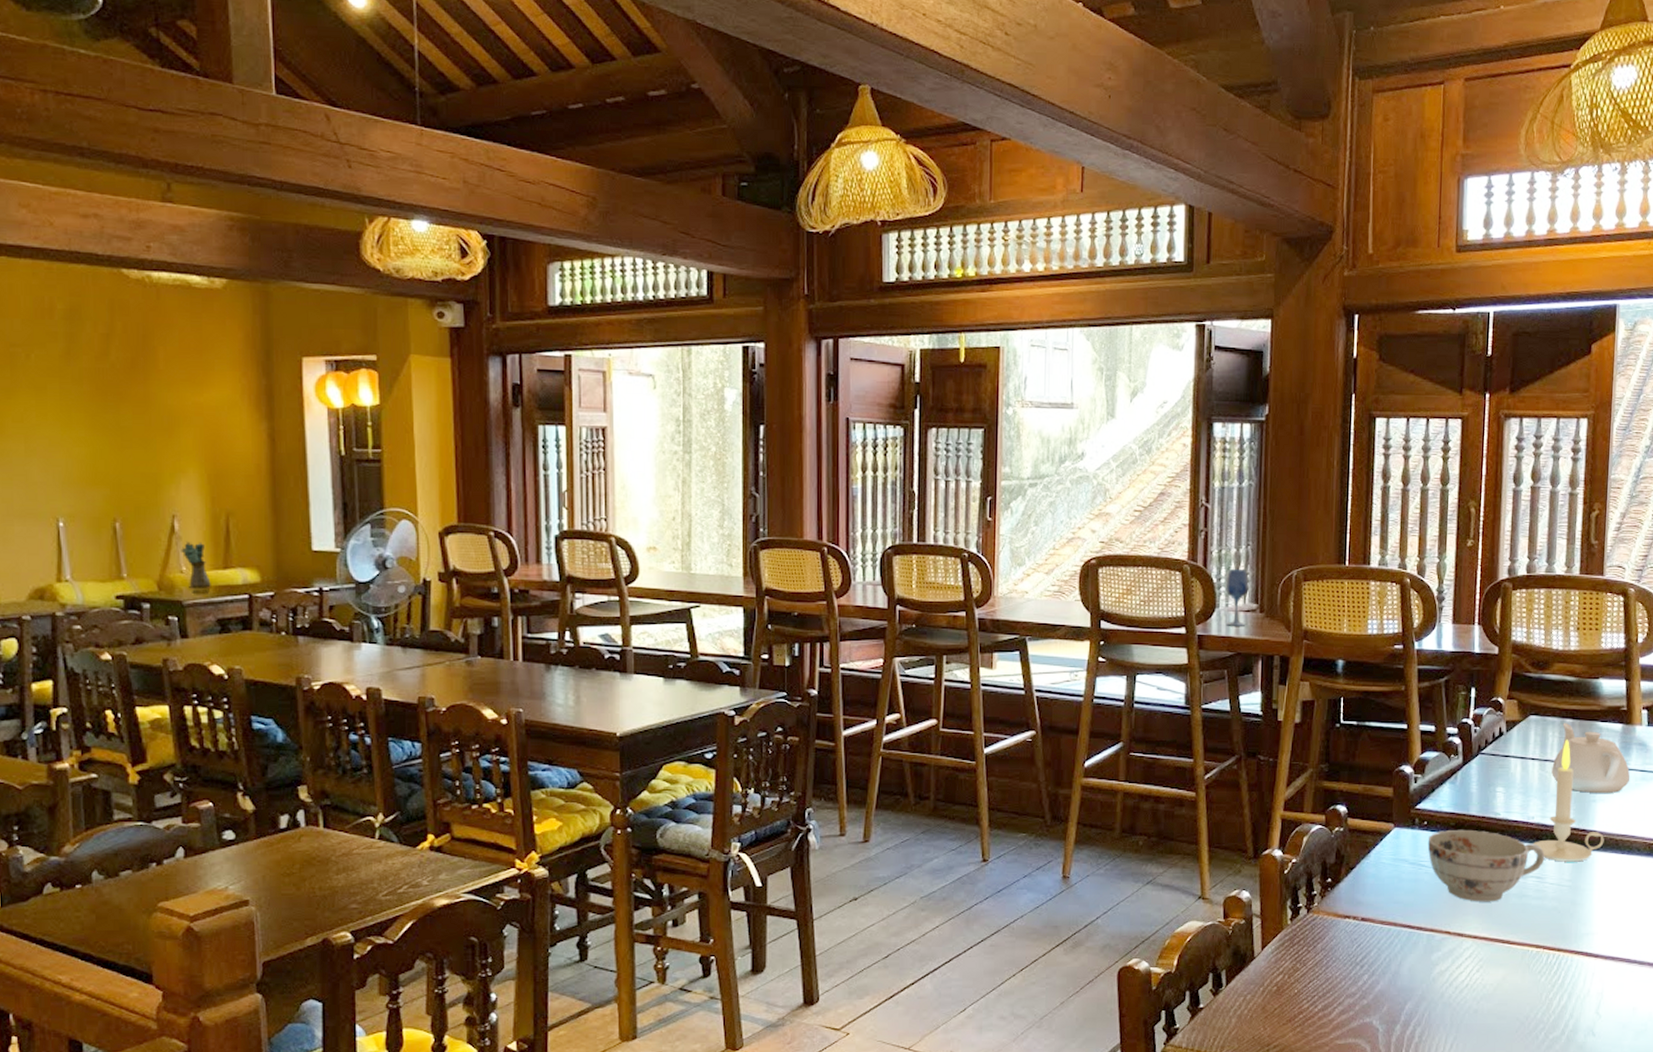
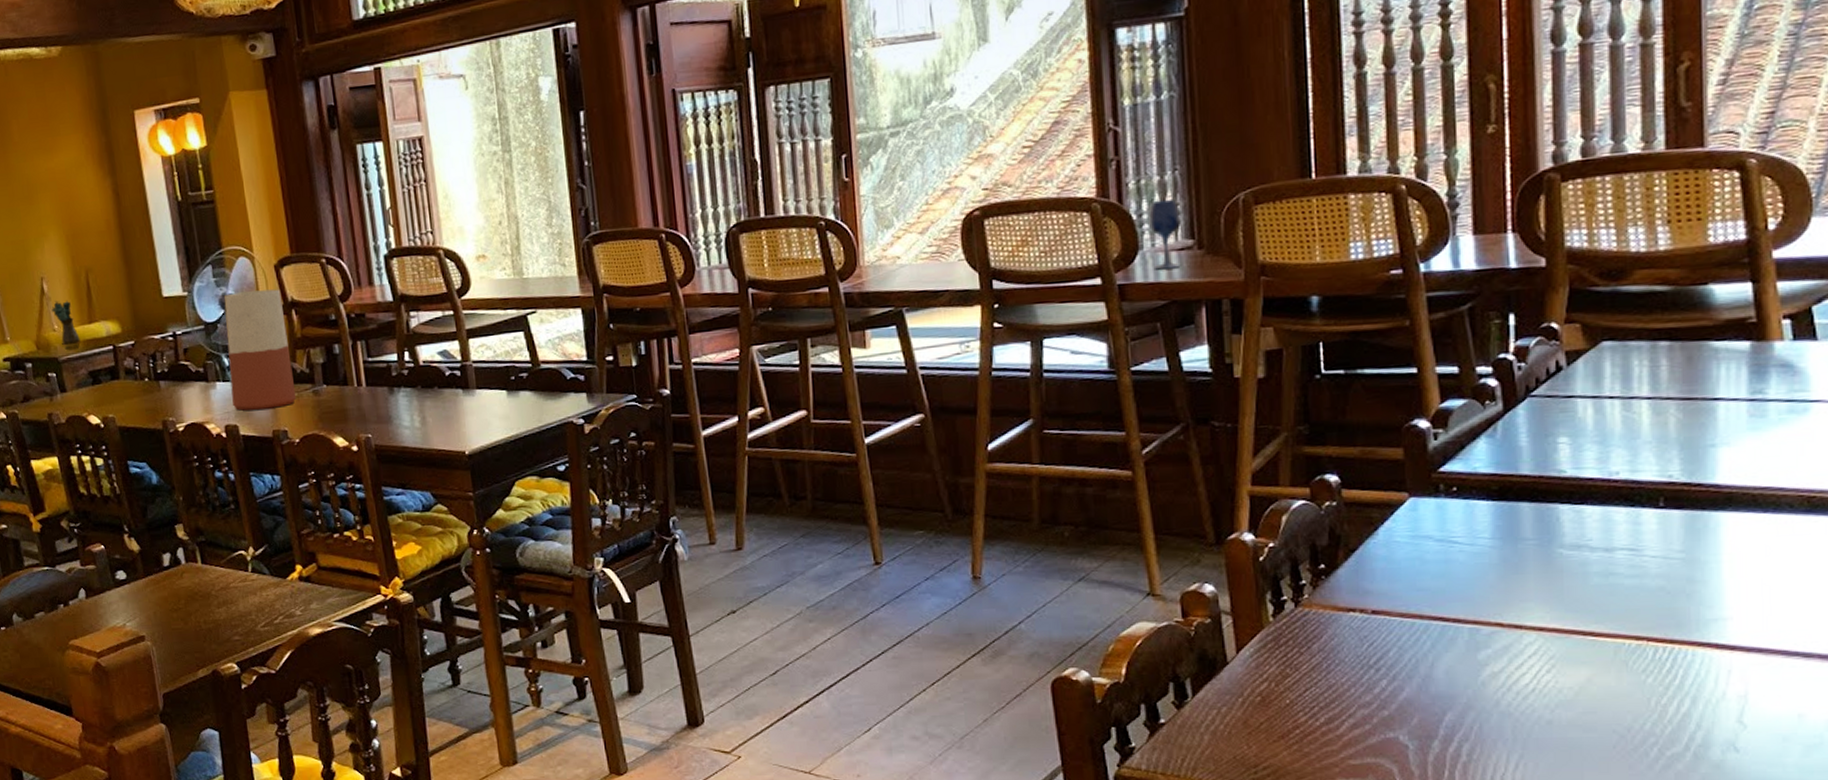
vase: none [378,555,448,675] -> present [223,289,297,411]
teacup: present [1427,829,1545,902] -> none [1459,493,1640,585]
candle: present [1533,740,1604,862] -> none [1621,368,1733,528]
teapot: present [1551,723,1631,793] -> none [1641,347,1770,436]

